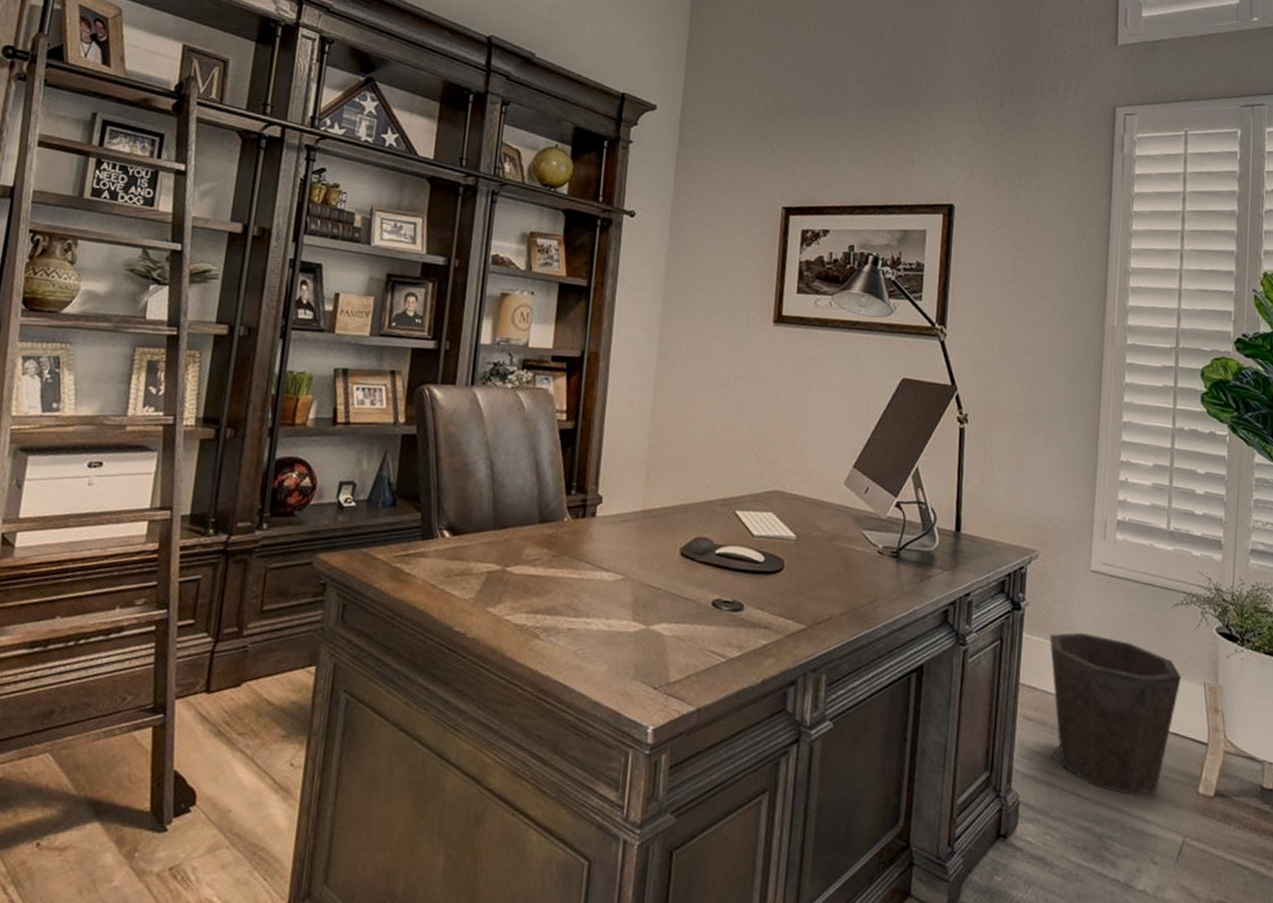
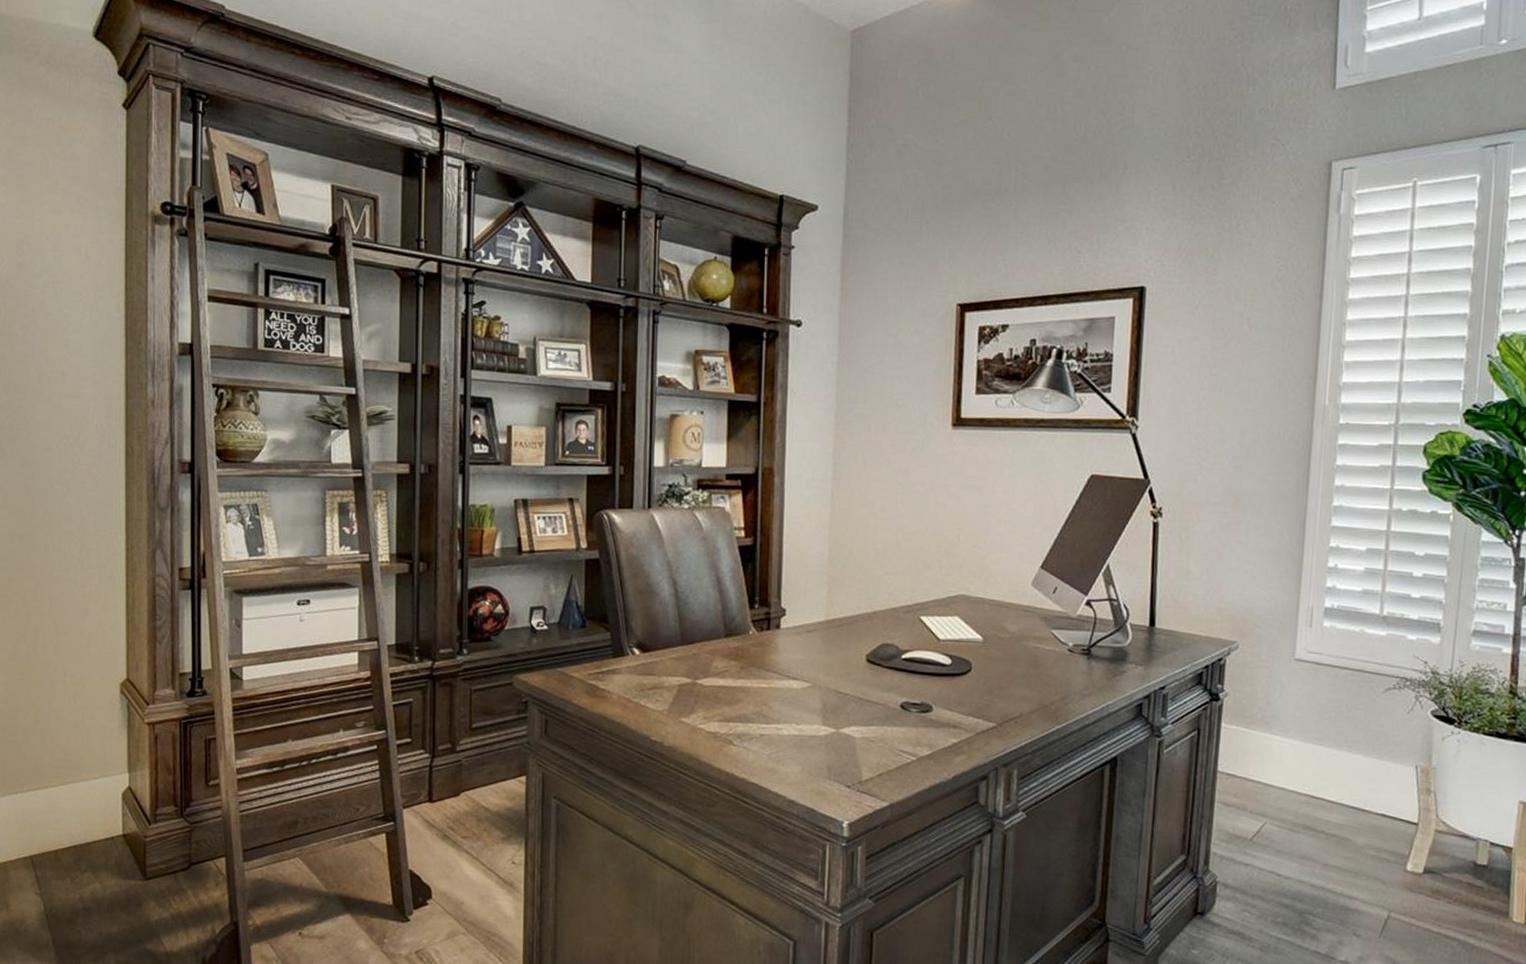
waste bin: present [1049,632,1181,795] -> none [1249,720,1391,874]

